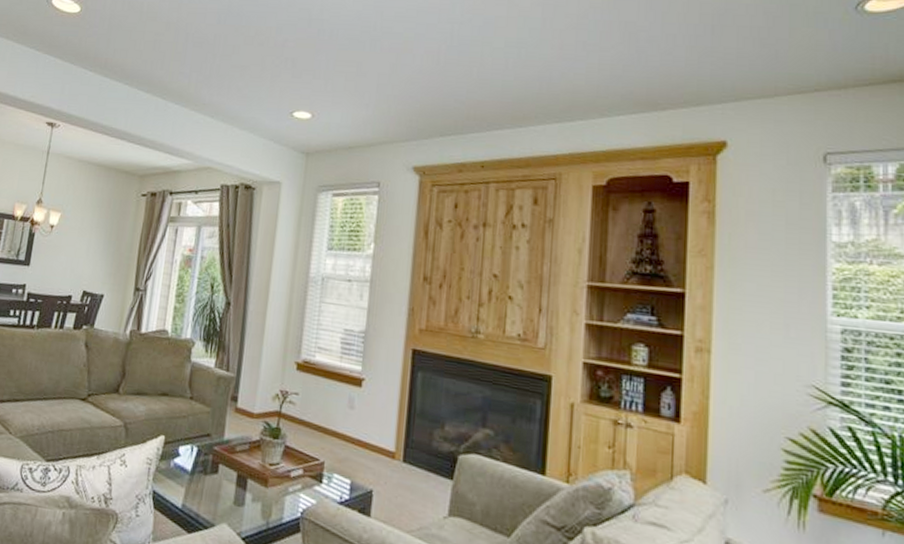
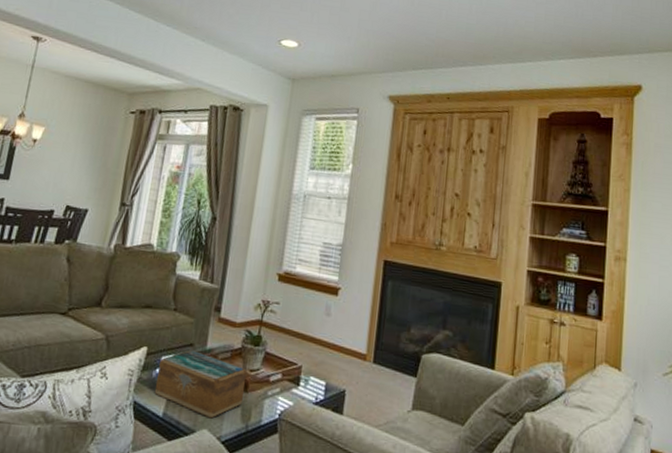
decorative box: none [172,440,267,513] -> present [154,350,247,419]

